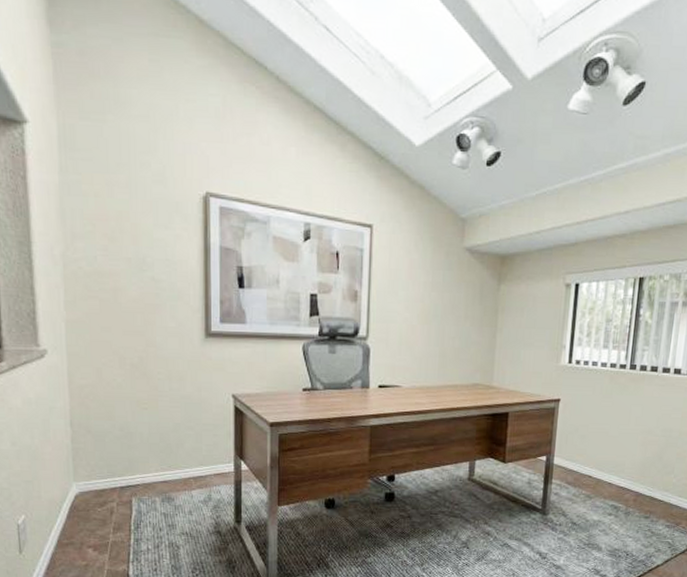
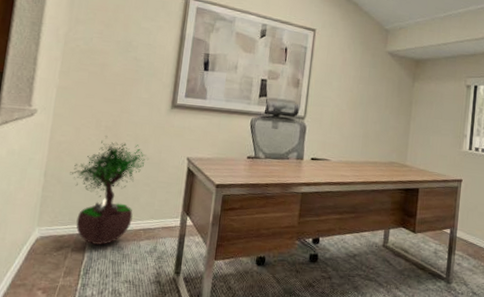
potted tree: none [99,375,188,497] -> present [70,136,149,245]

